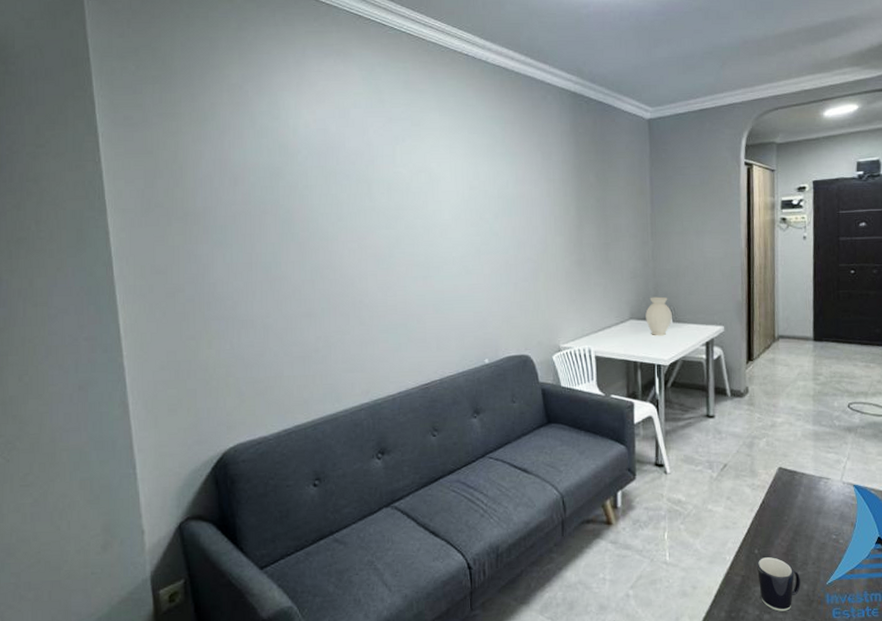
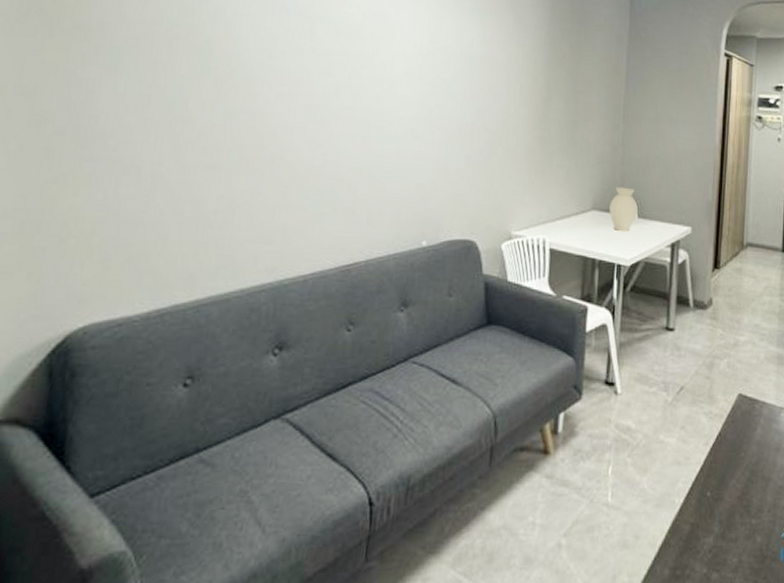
mug: present [757,556,801,611] -> none [708,500,754,569]

